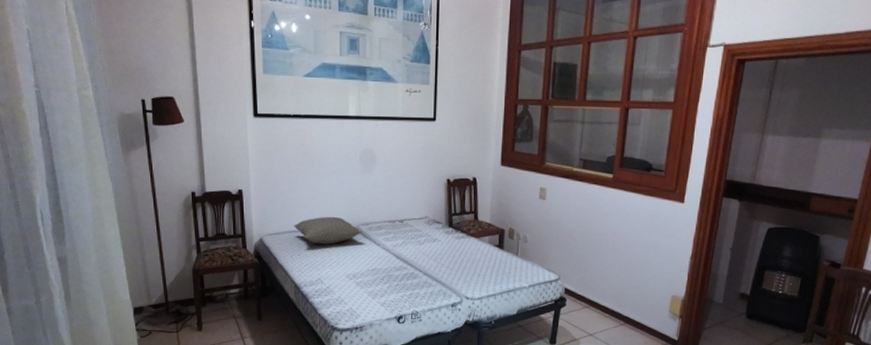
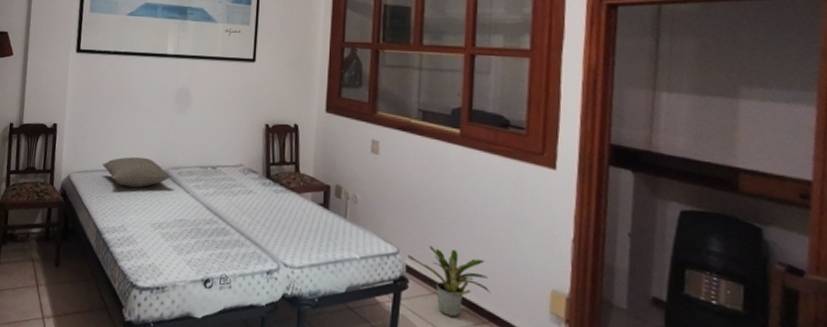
potted plant: none [566,271,628,324] -> present [407,245,491,318]

